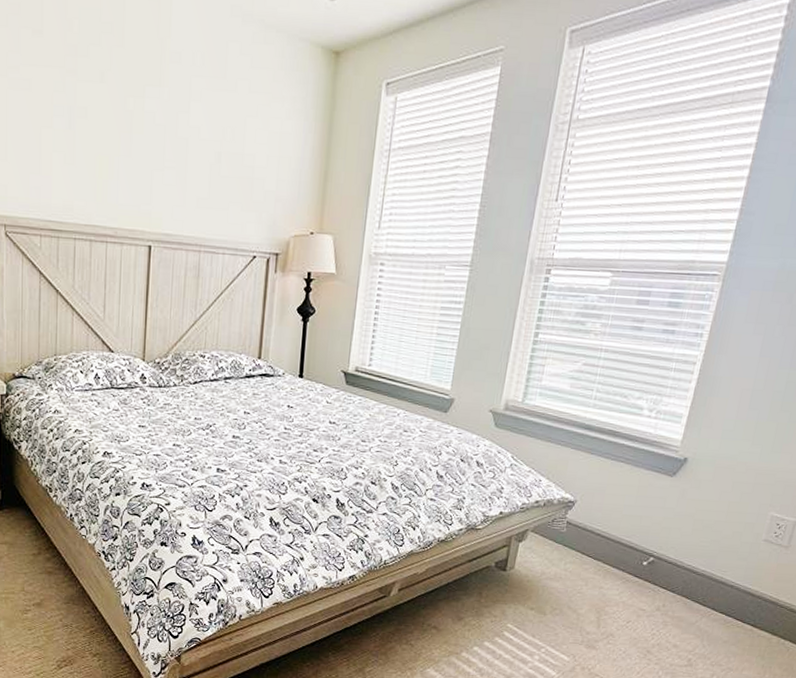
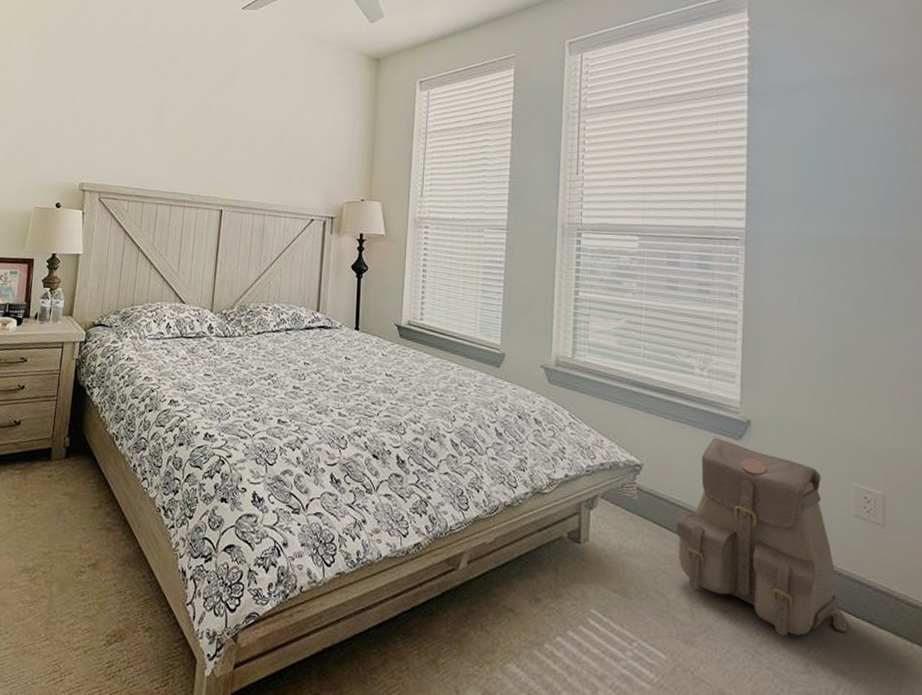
backpack: none [594,475,742,640] -> present [676,437,848,637]

